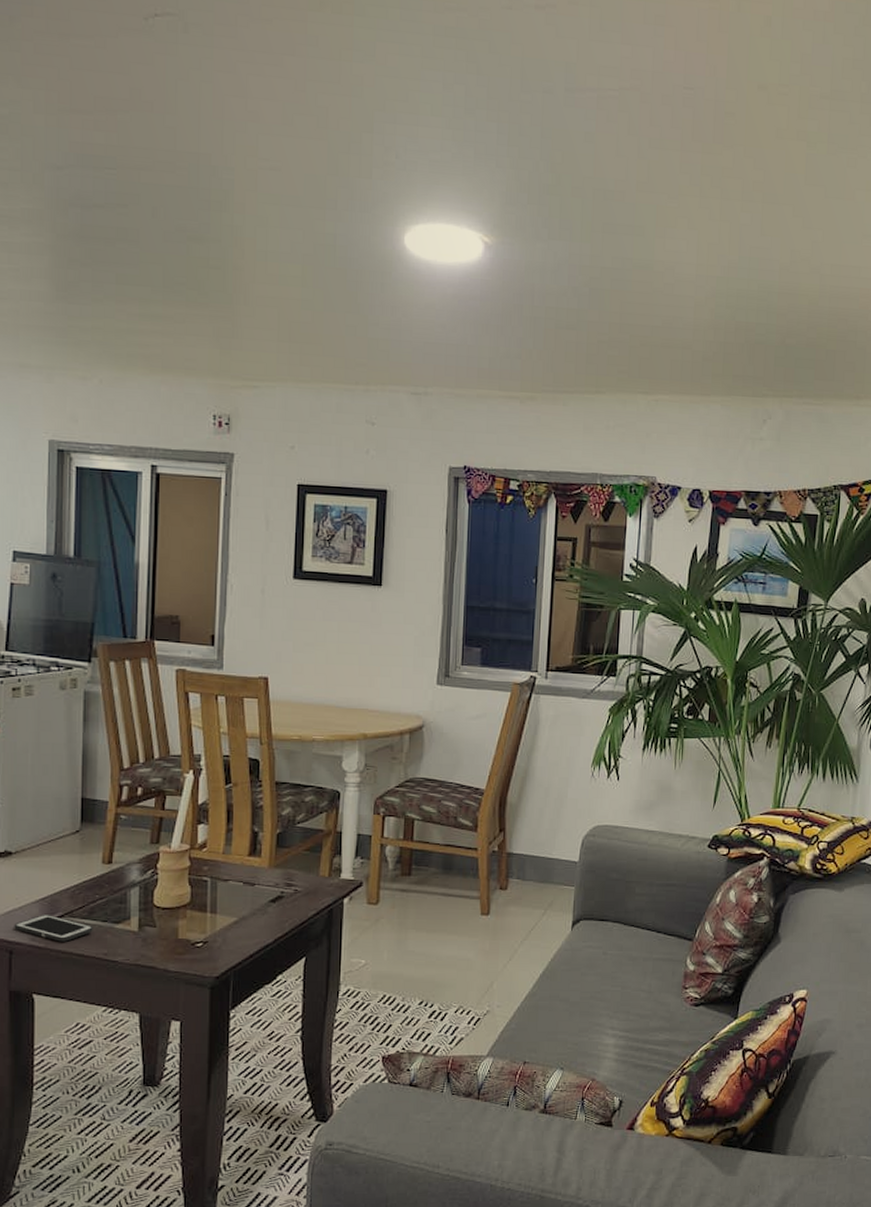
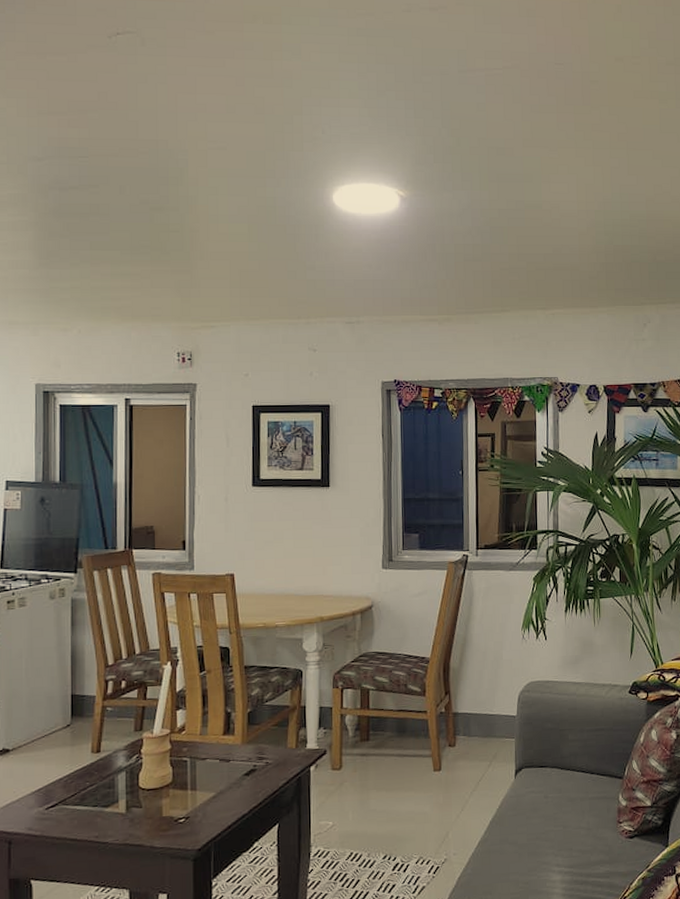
cell phone: present [14,913,93,942] -> none [12,804,85,829]

